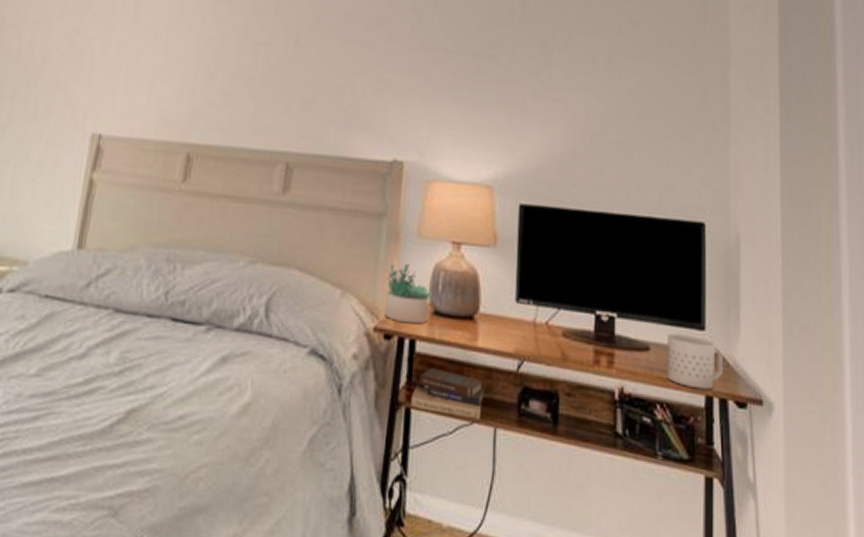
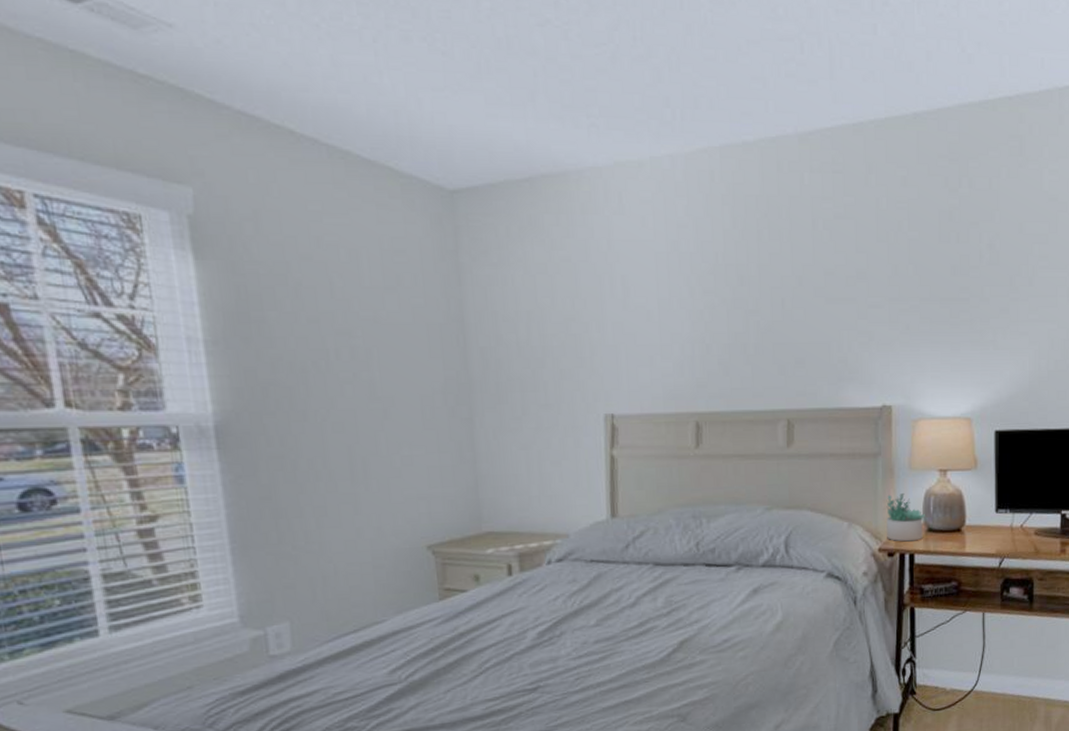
books: present [410,368,484,421] -> none [914,574,973,609]

